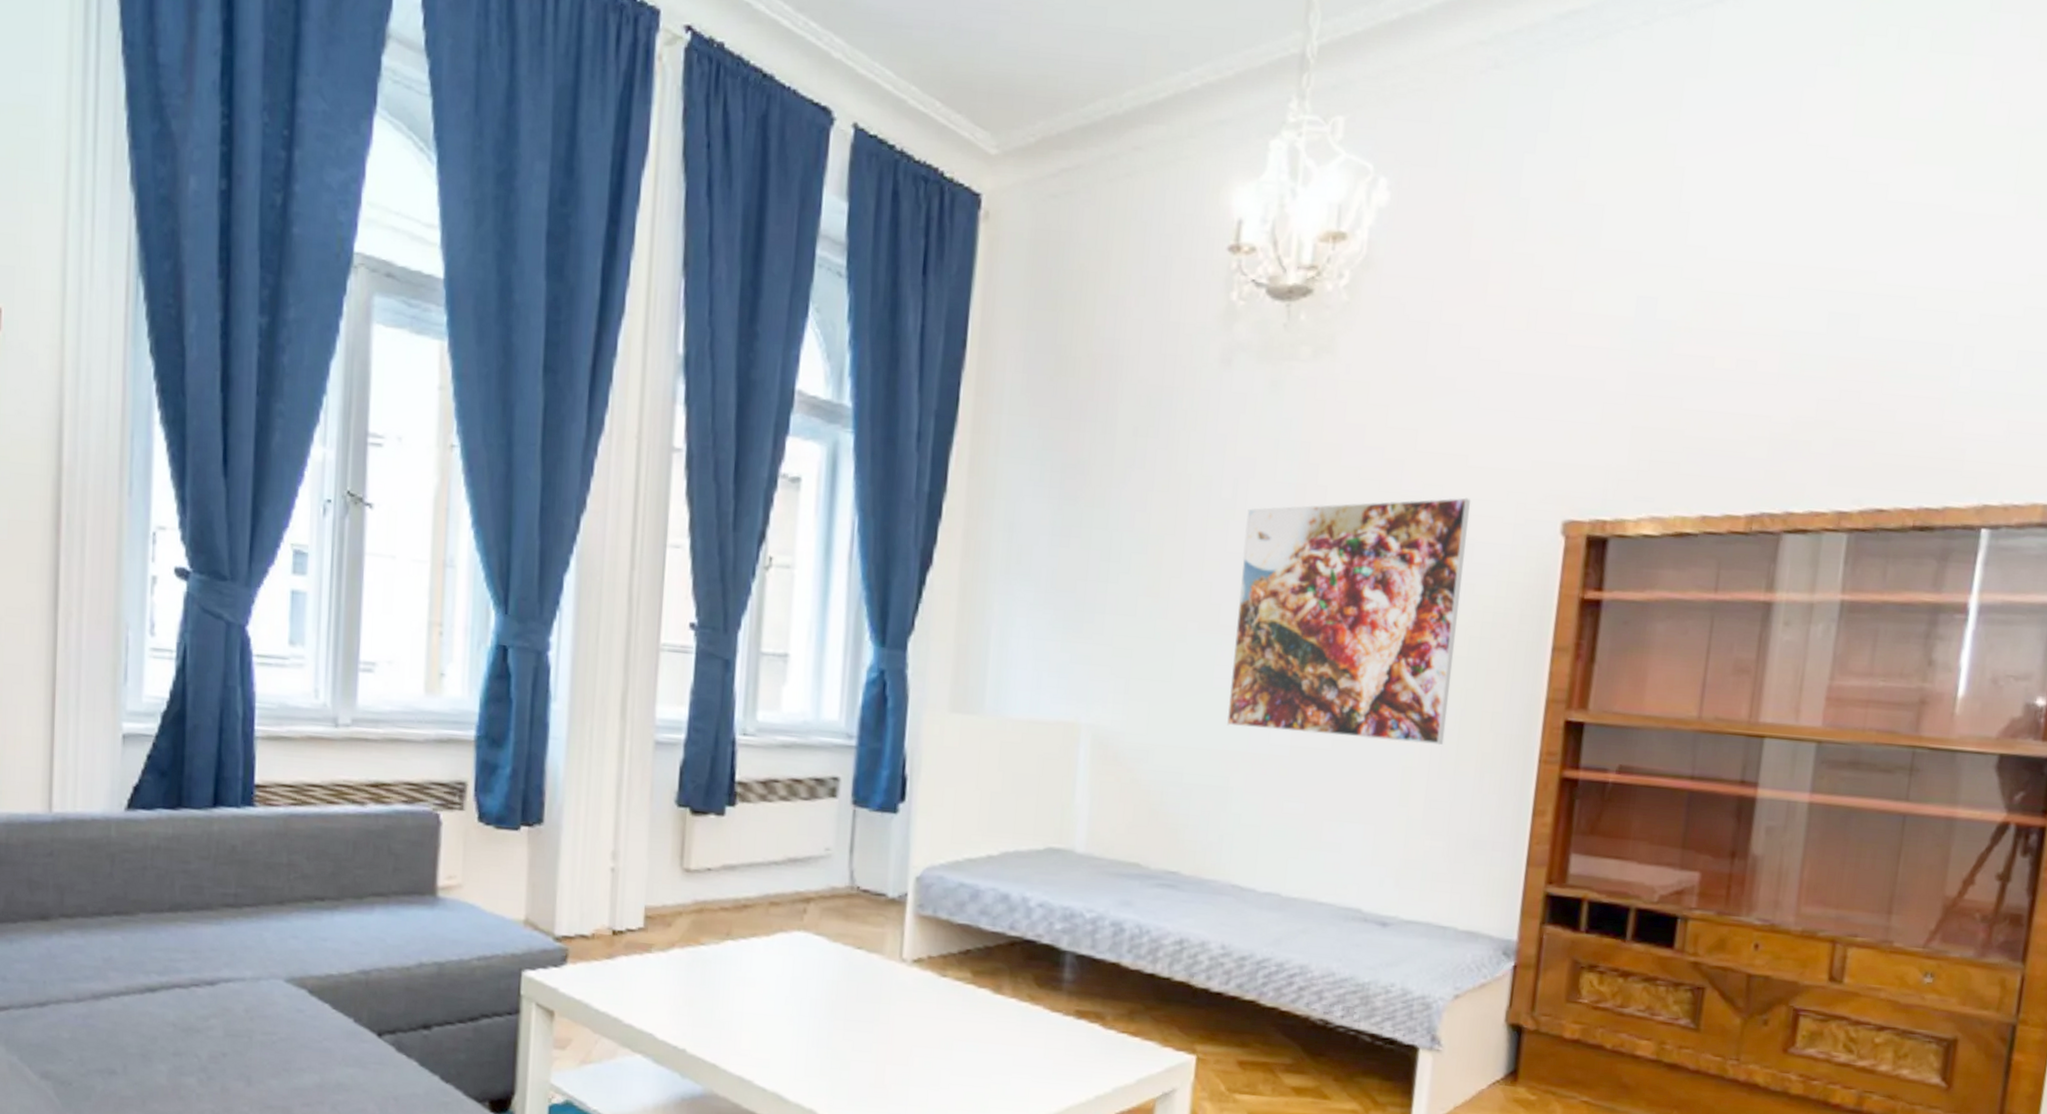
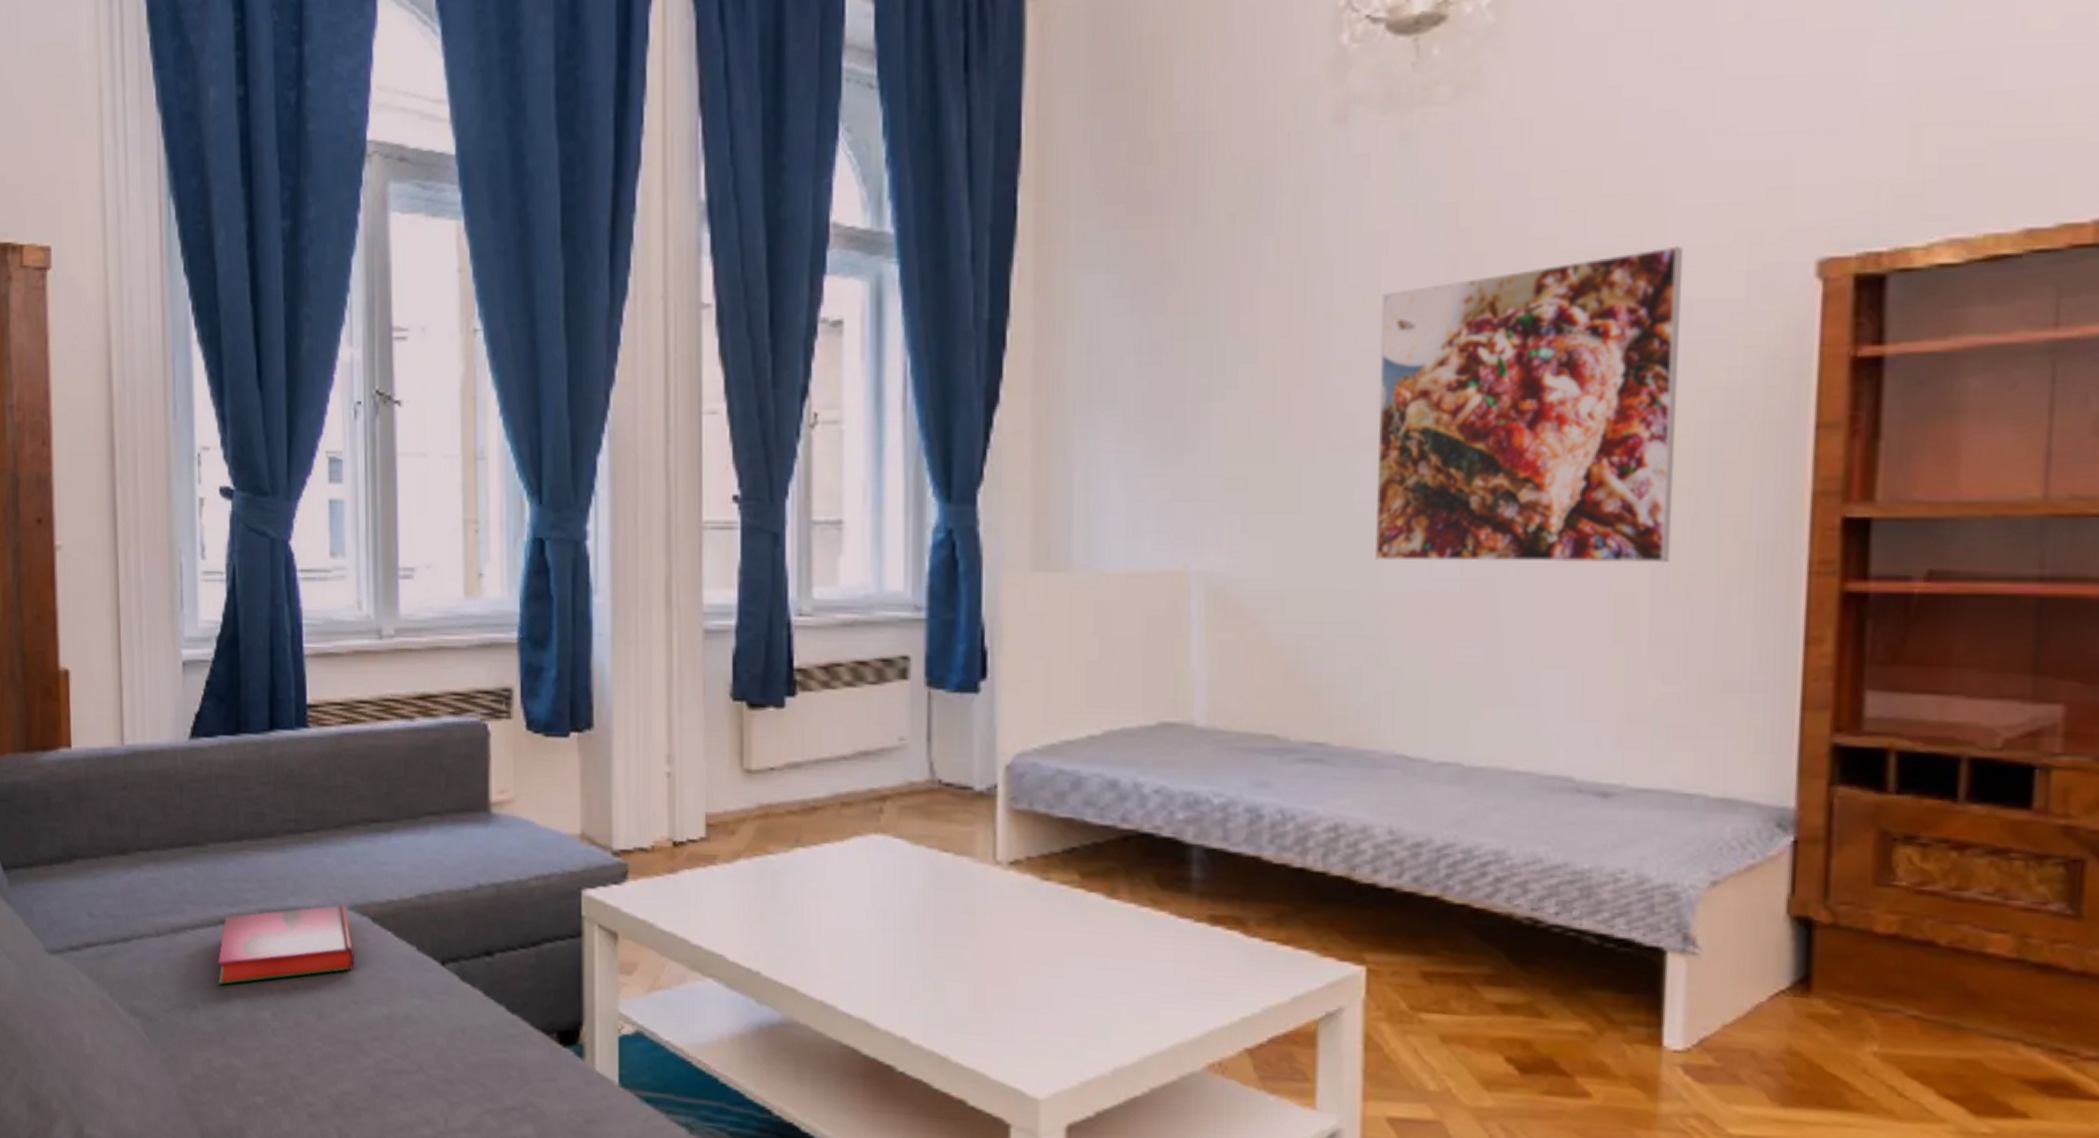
hardback book: none [141,976,289,1051] -> present [217,903,354,985]

